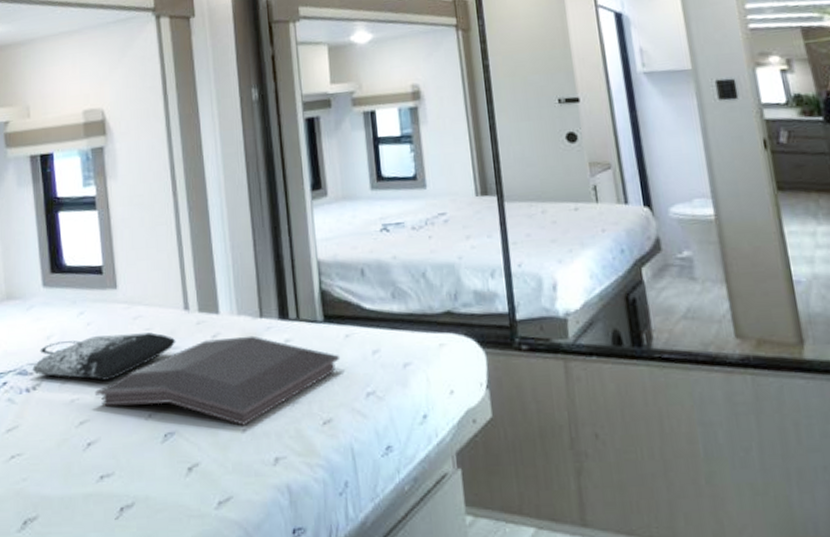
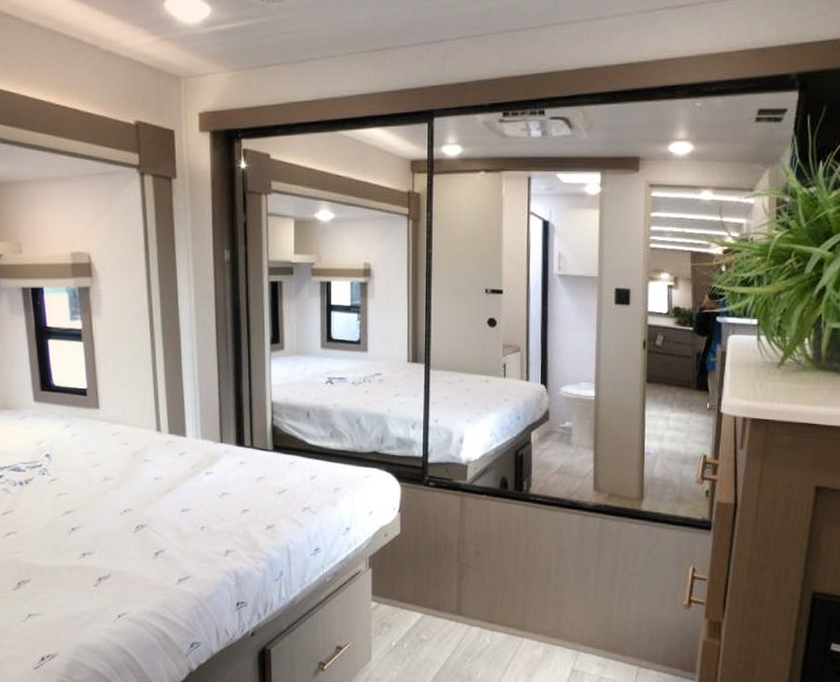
tote bag: present [33,332,176,381] -> none [25,446,149,481]
serving tray: present [94,335,341,426] -> none [78,456,284,525]

